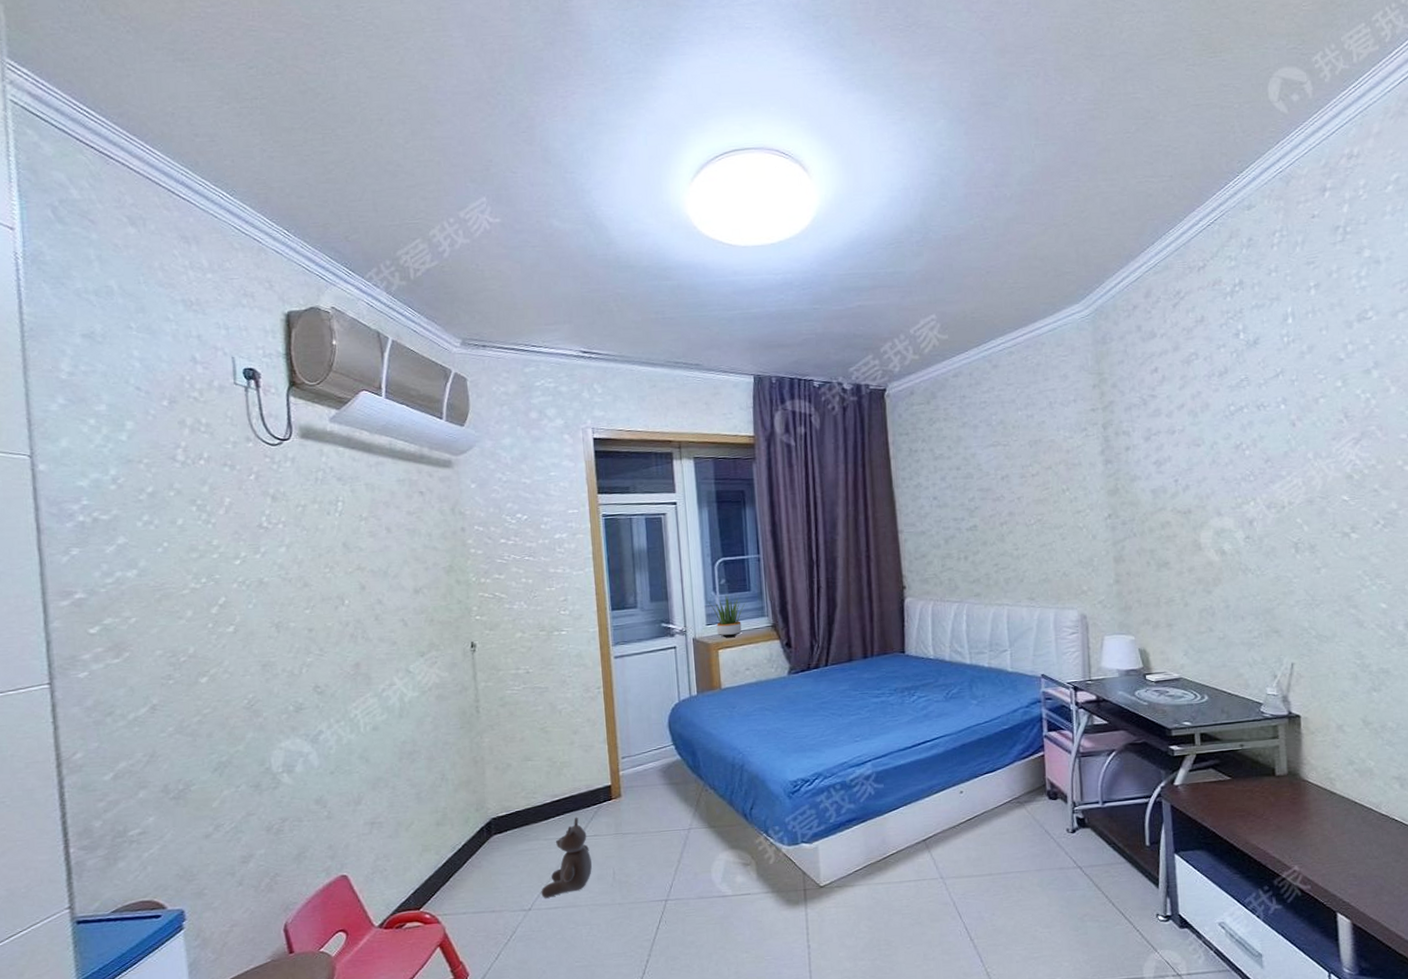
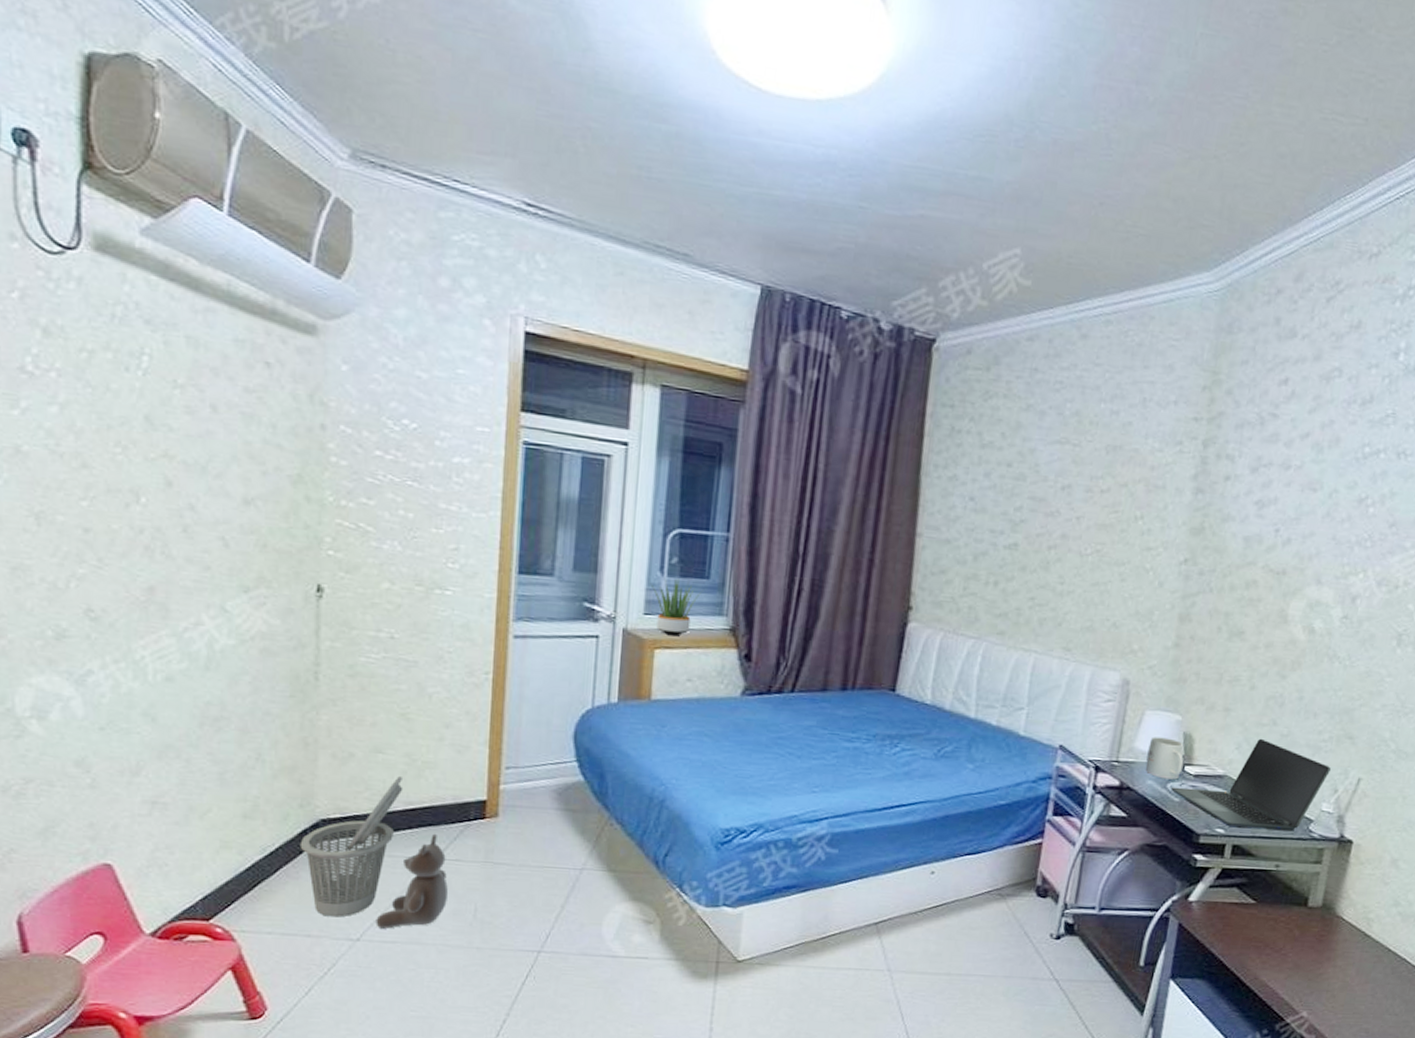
laundry basket: none [479,776,549,894] -> present [299,776,404,917]
mug: none [1113,655,1145,689] -> present [1145,737,1184,780]
laptop: none [1139,643,1267,718] -> present [1171,738,1332,830]

